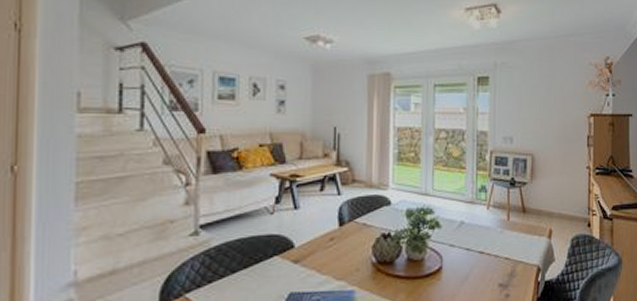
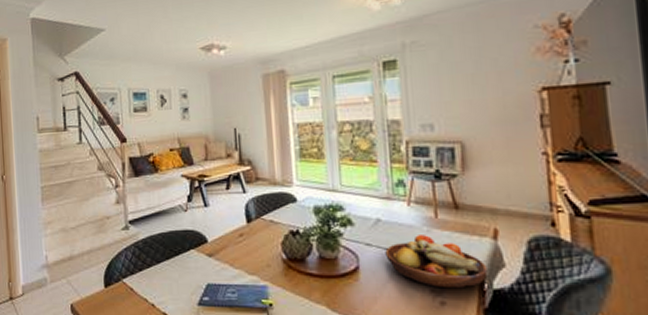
fruit bowl: none [465,235,542,282] -> present [385,235,488,289]

